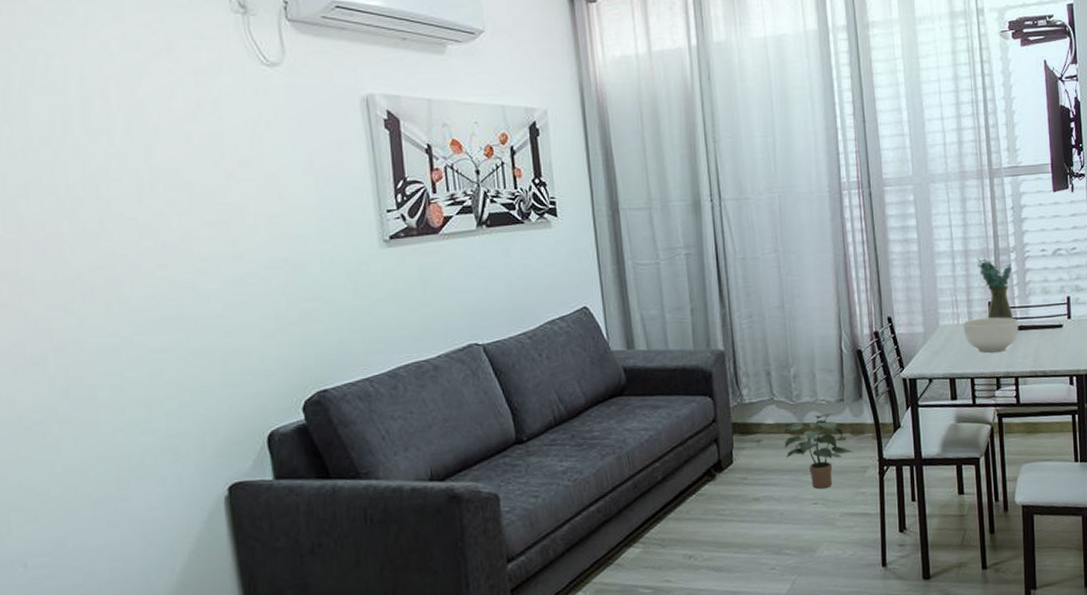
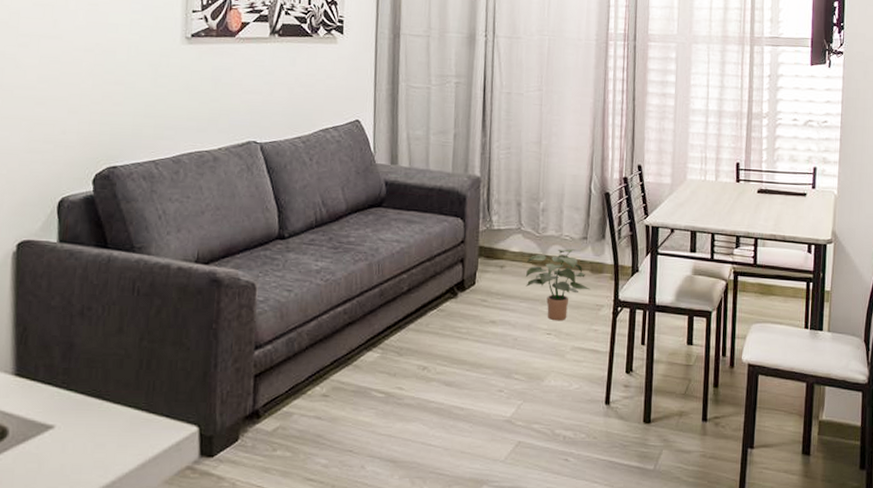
bowl: present [962,317,1019,353] -> none [709,177,764,212]
vase: present [977,258,1014,319] -> none [730,119,763,182]

